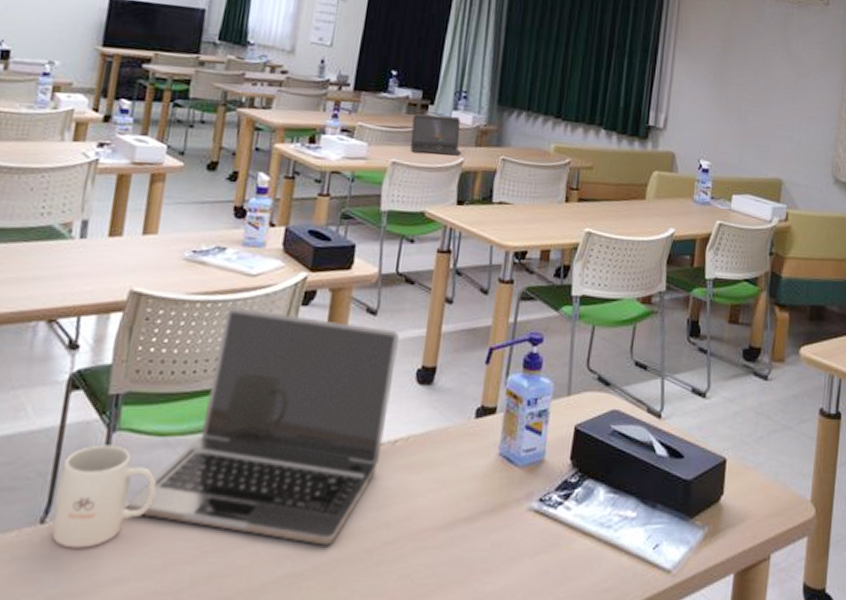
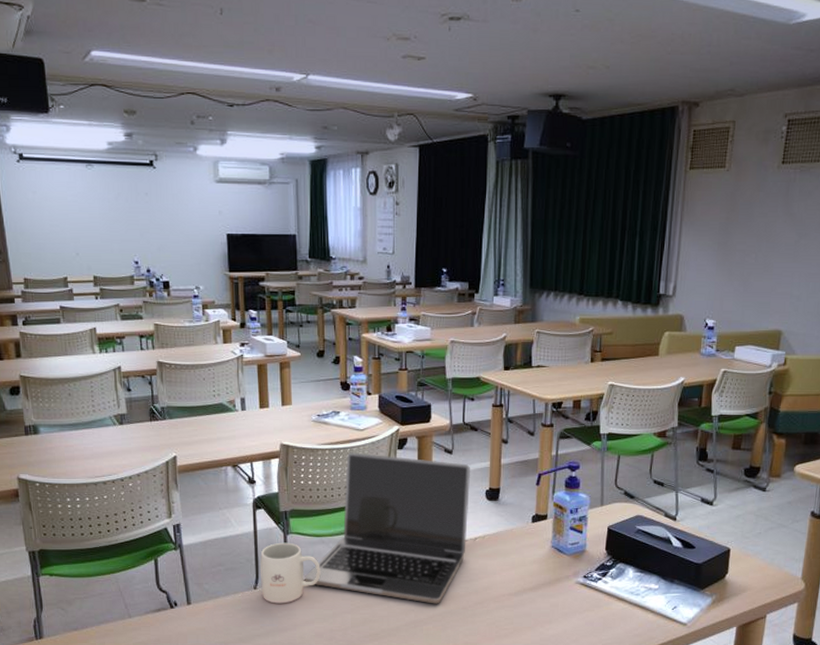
laptop computer: present [409,113,461,156] -> none [463,301,504,333]

